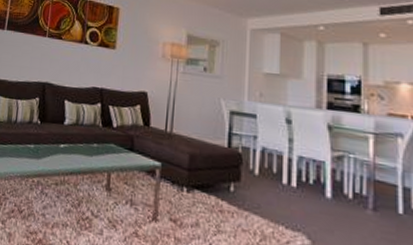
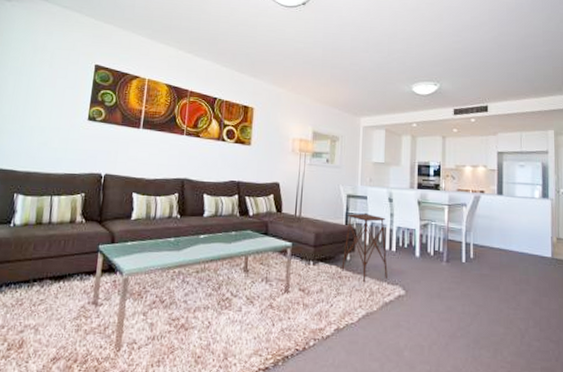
side table: none [223,134,285,223] -> present [341,213,388,283]

